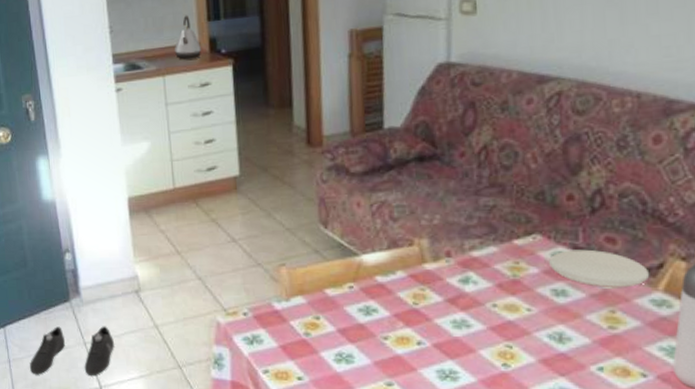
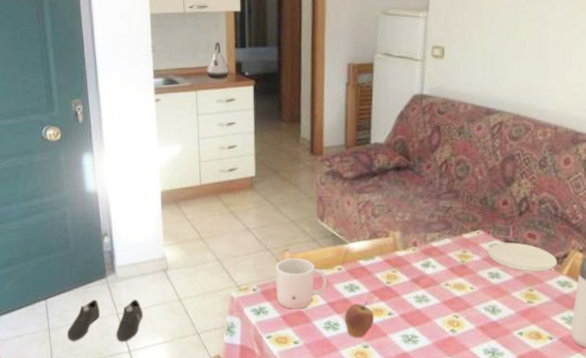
mug: none [269,274,336,338] -> present [275,258,328,309]
fruit: none [359,327,400,373] -> present [344,301,375,338]

